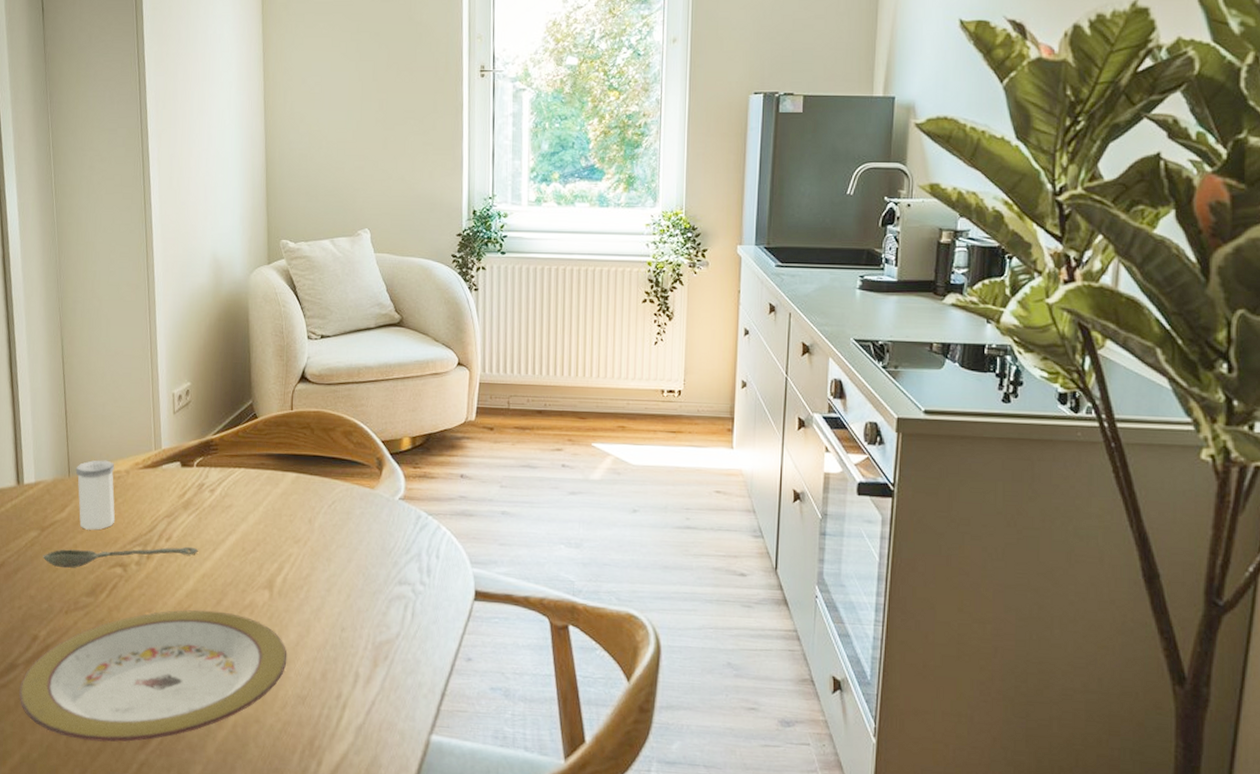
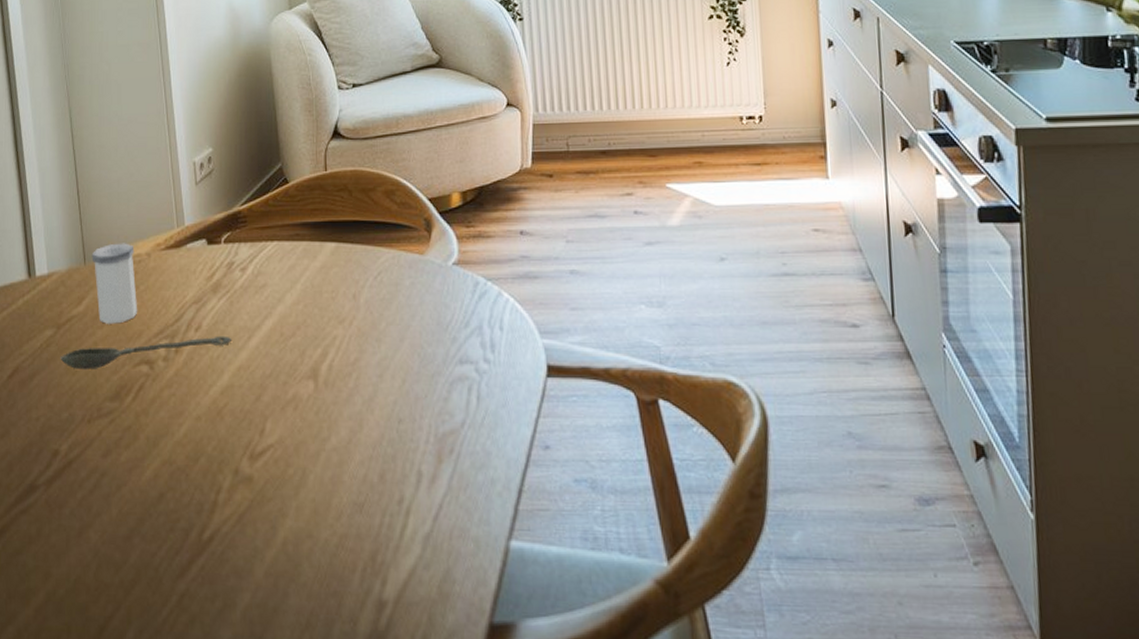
plate: present [19,610,287,742] -> none [41,408,339,572]

